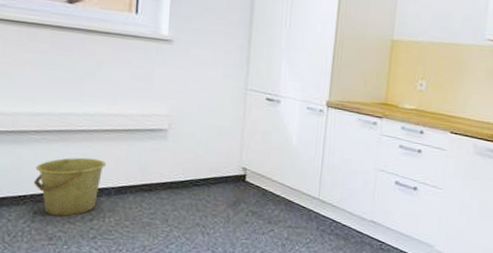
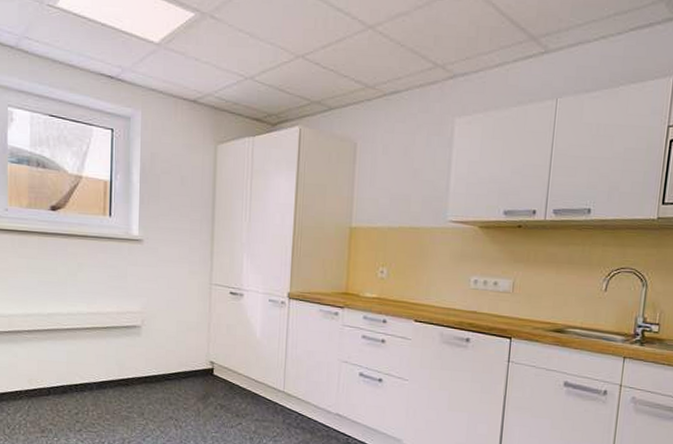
bucket: present [33,157,107,217] -> none [27,354,89,410]

